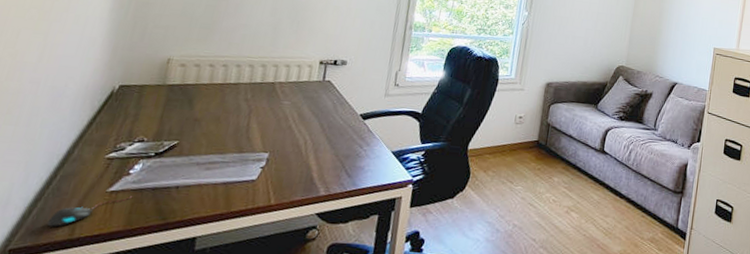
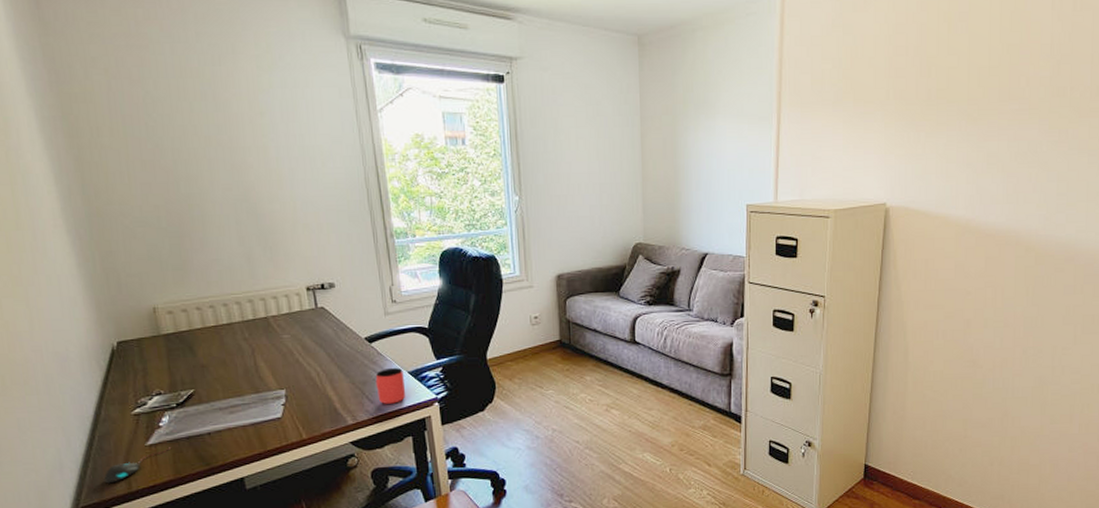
cup: none [356,145,388,181] -> present [375,367,406,404]

